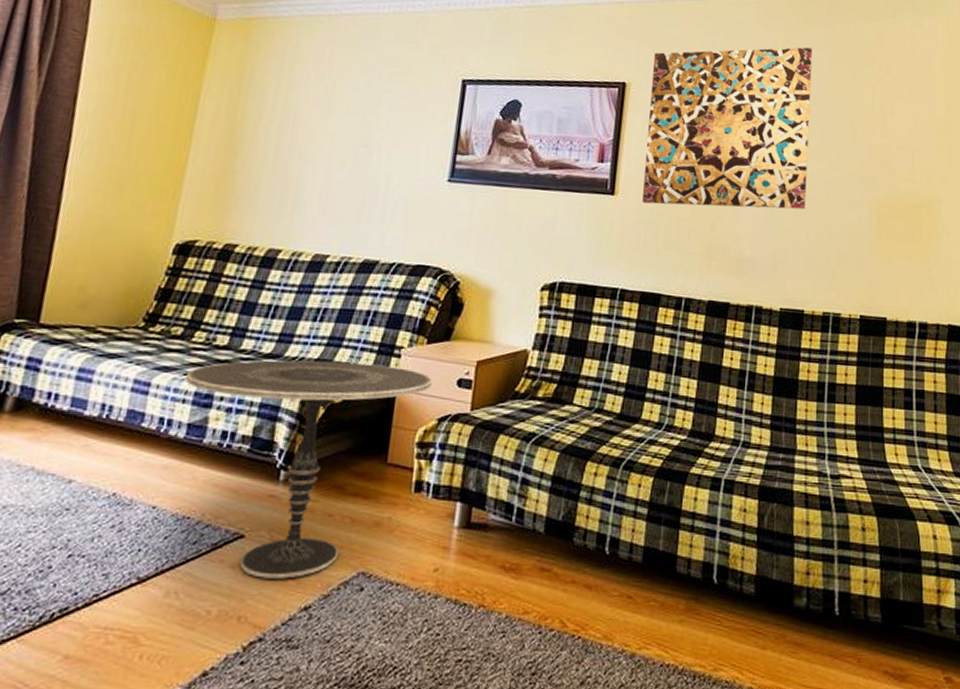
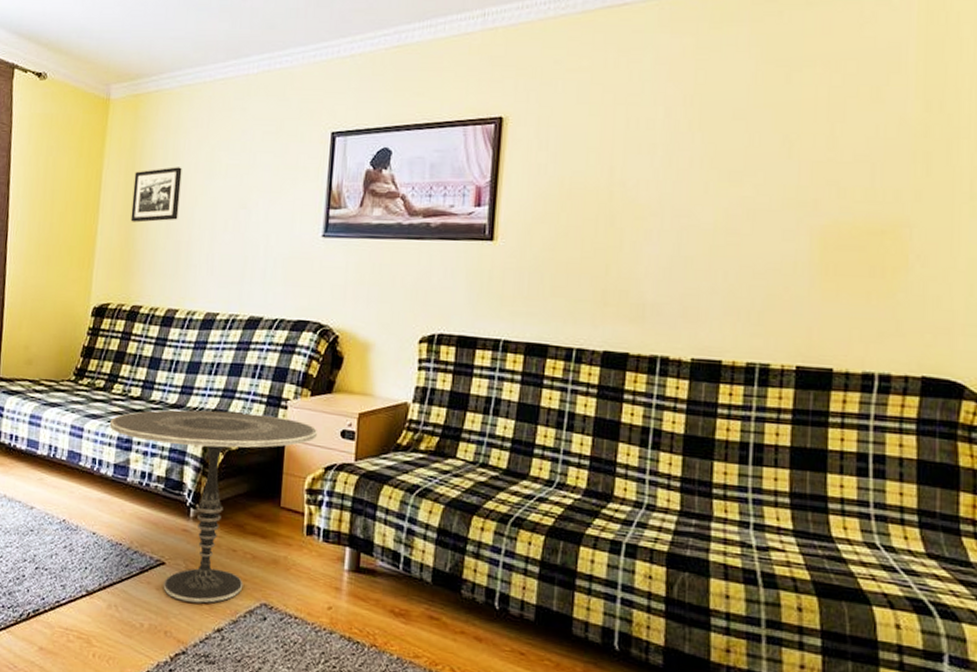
picture frame: none [231,98,297,154] -> present [130,167,182,223]
wall art: present [642,47,813,210] -> none [525,50,732,248]

